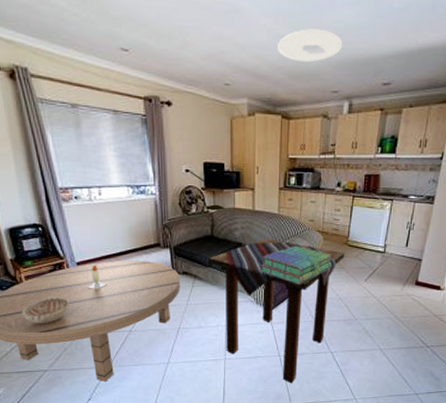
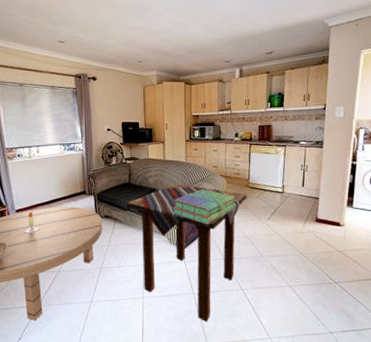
ceiling light: present [278,29,343,63] -> none [179,16,231,42]

